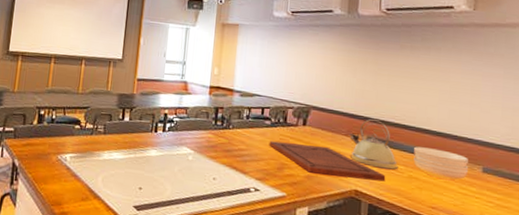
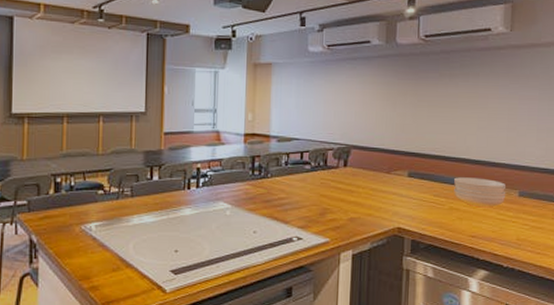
cutting board: present [269,141,386,182] -> none [310,186,428,216]
kettle: present [349,118,399,170] -> none [391,153,440,203]

